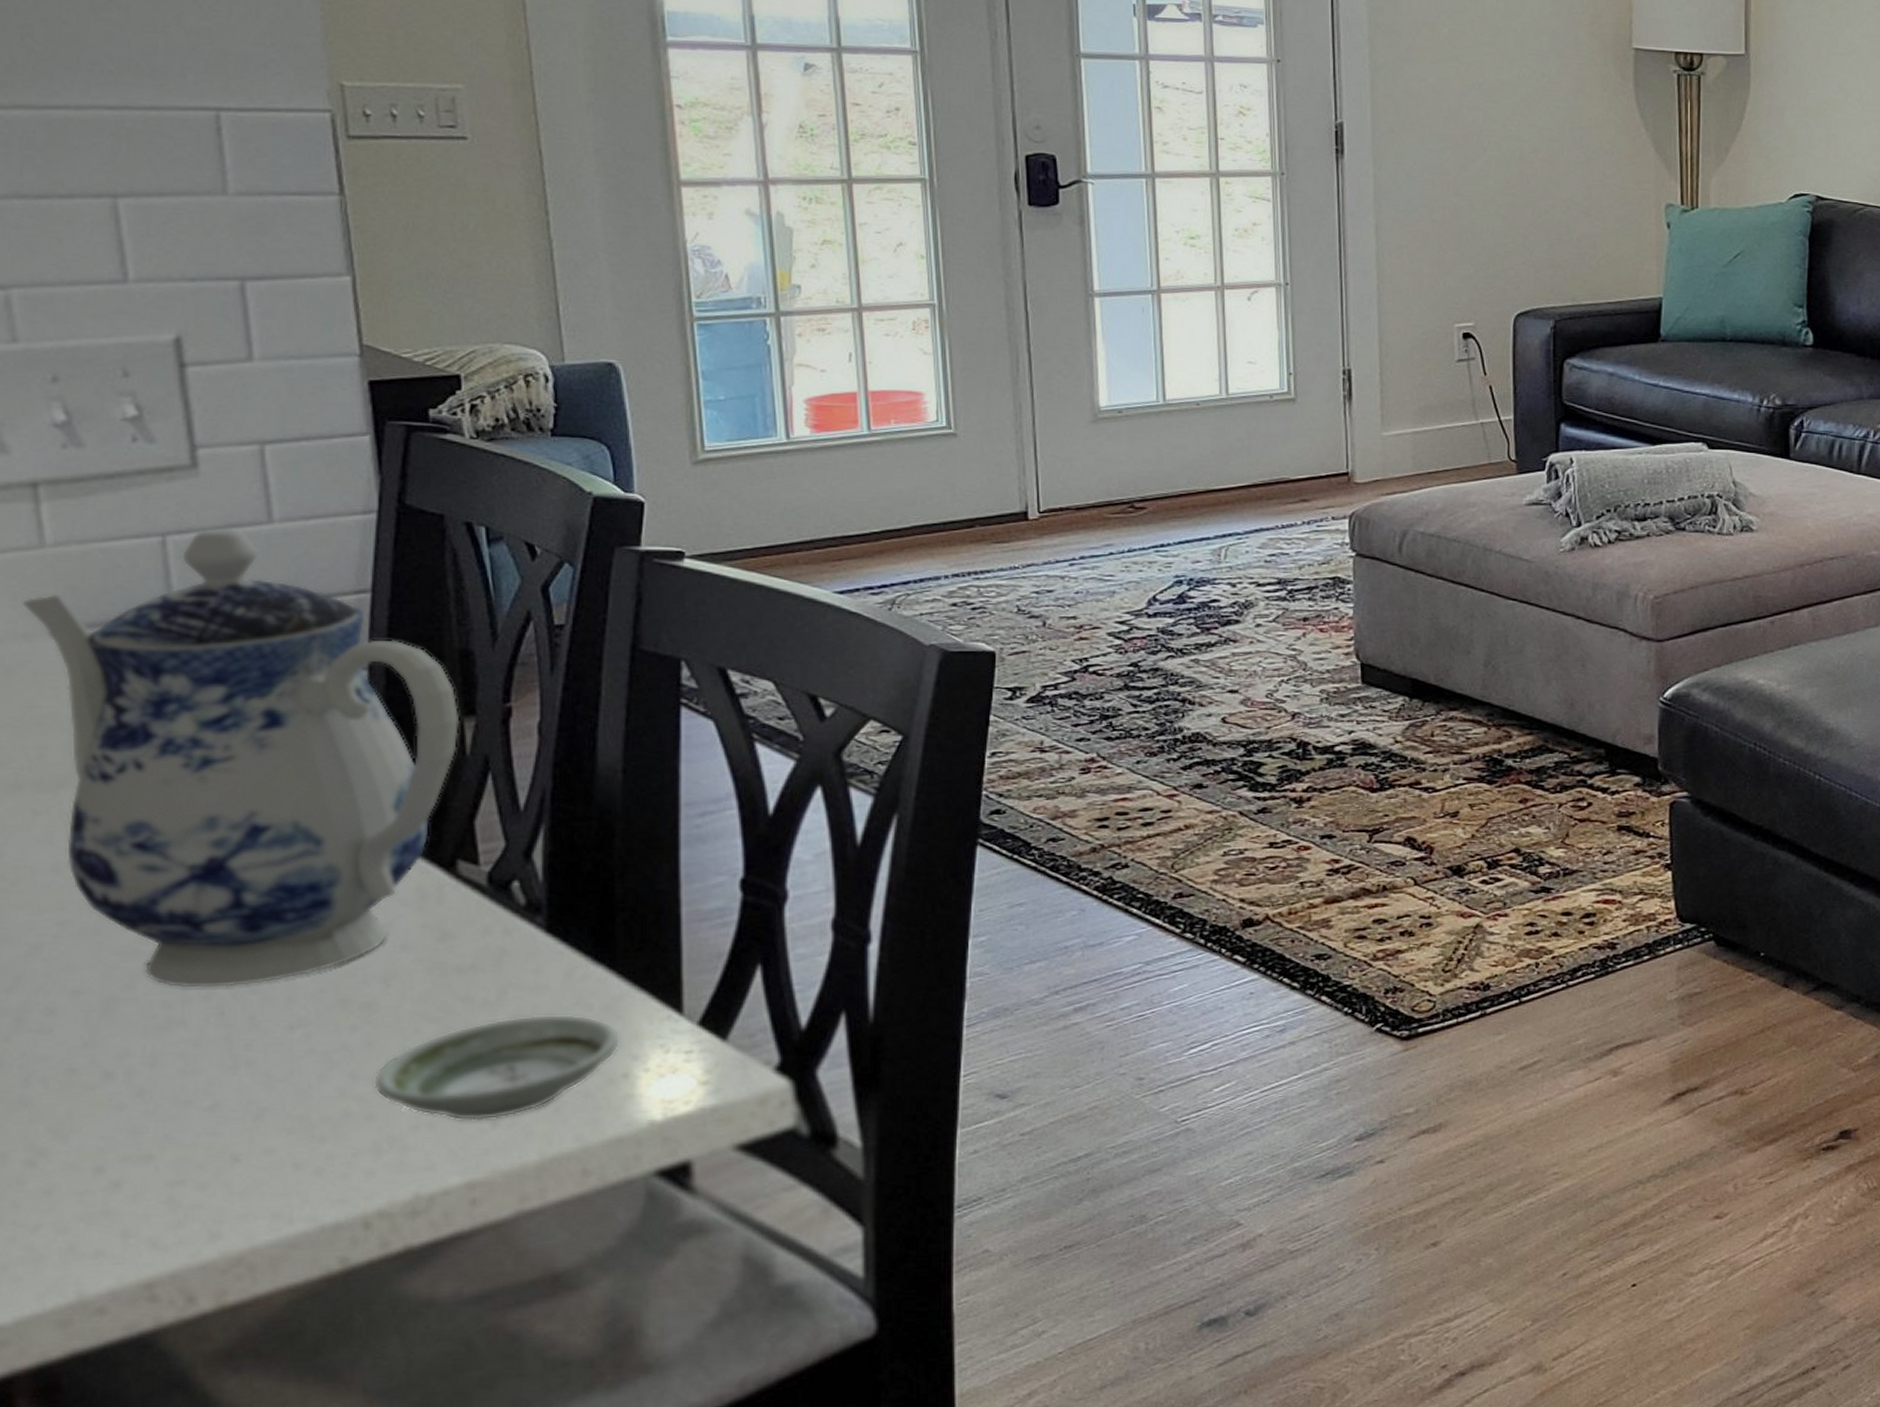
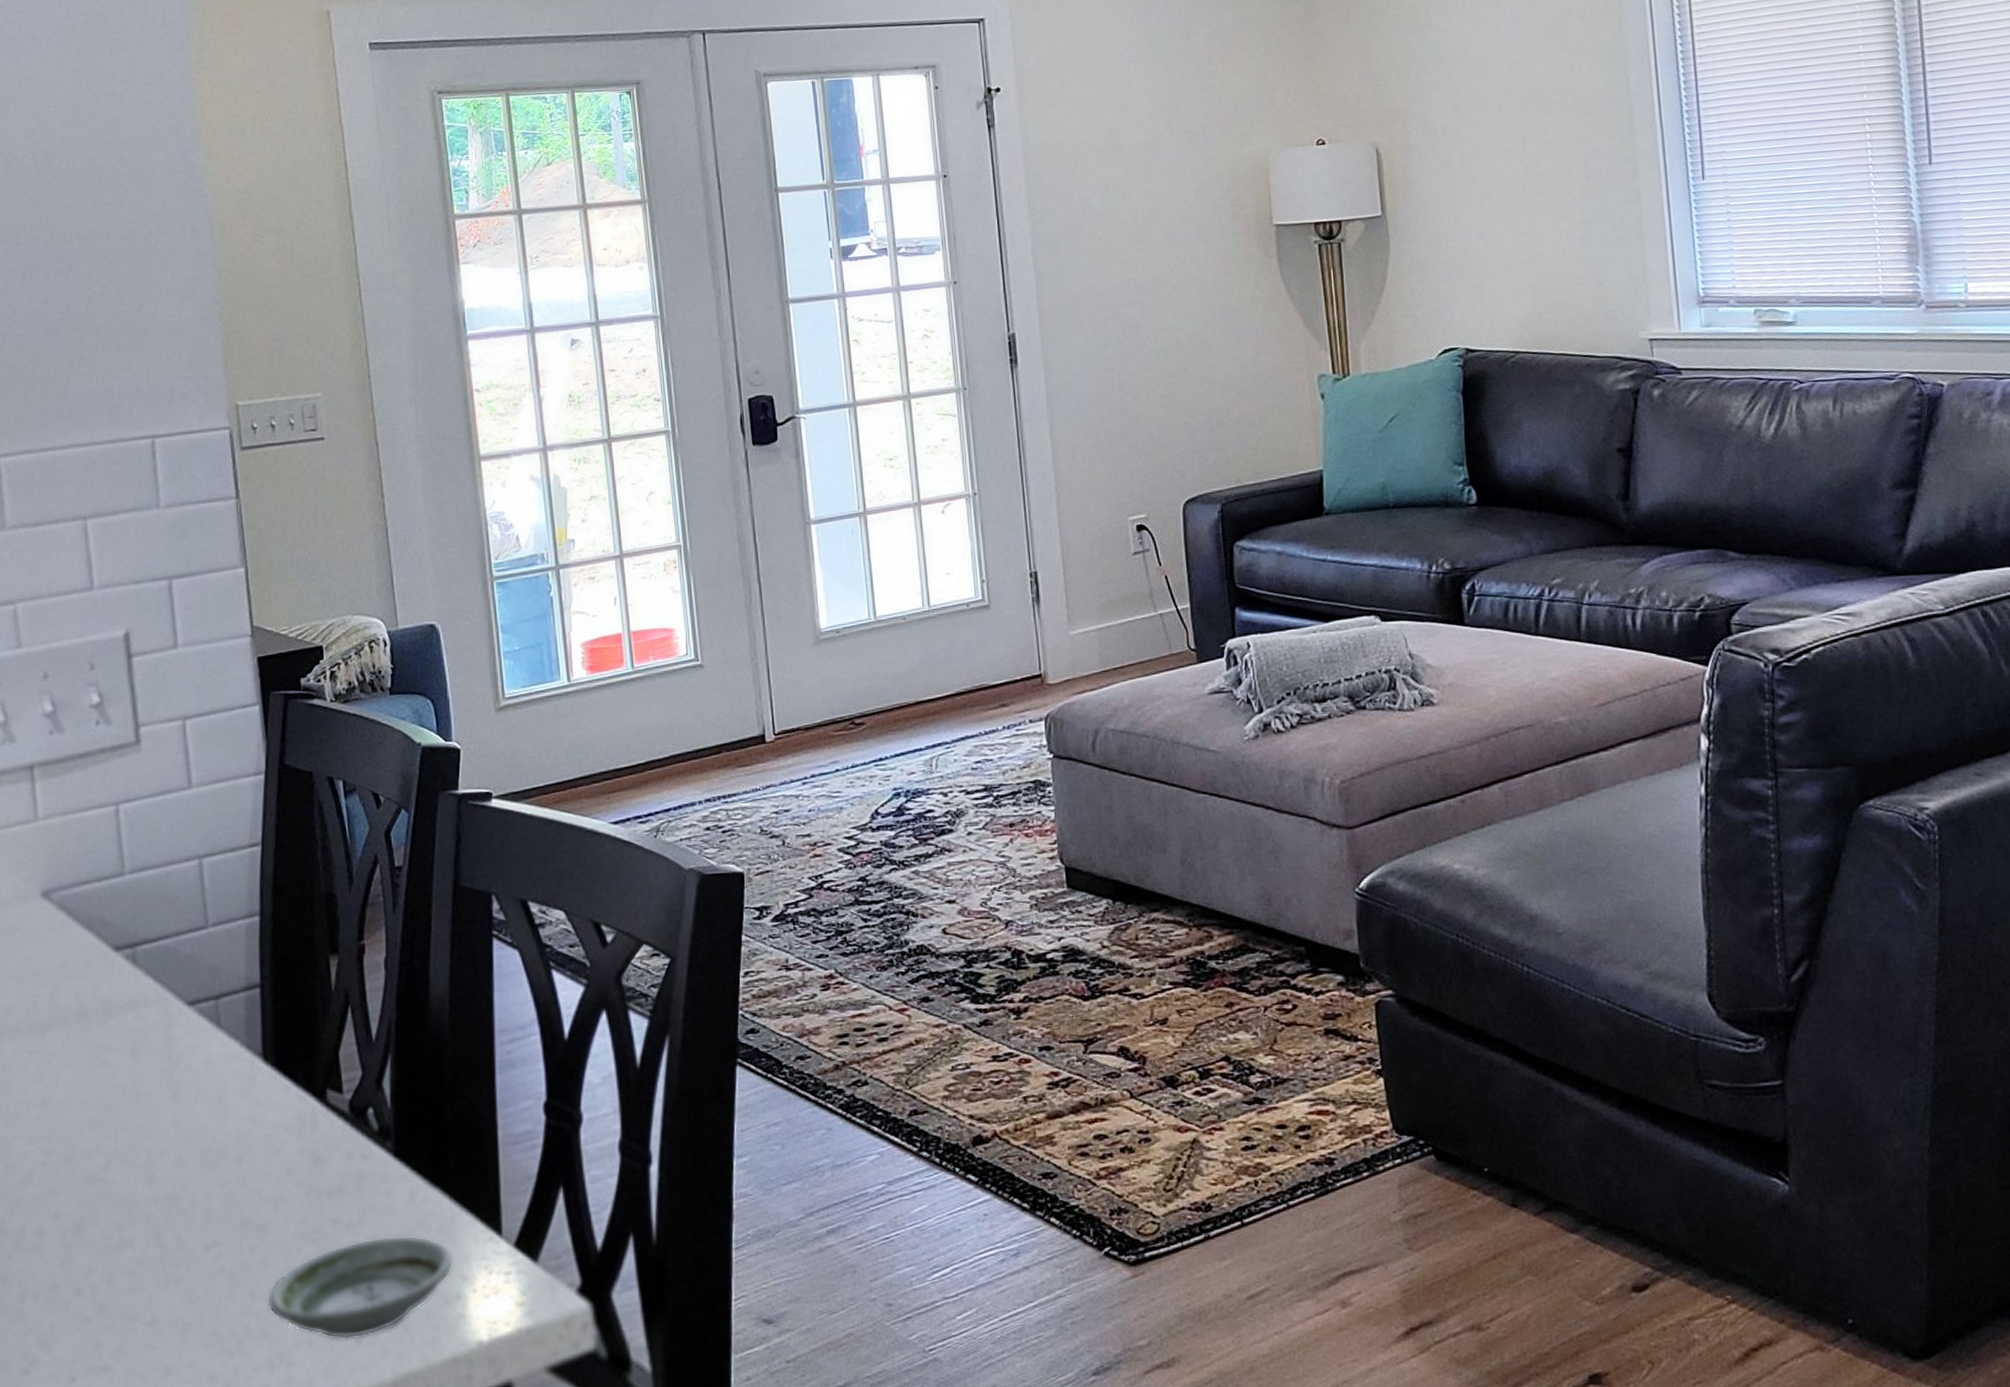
teapot: present [21,527,460,988] -> none [22,794,327,1211]

